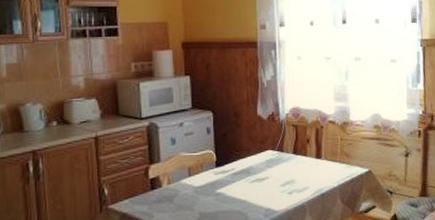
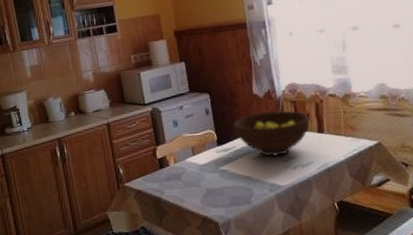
fruit bowl: none [234,133,310,181] -> present [233,110,310,157]

